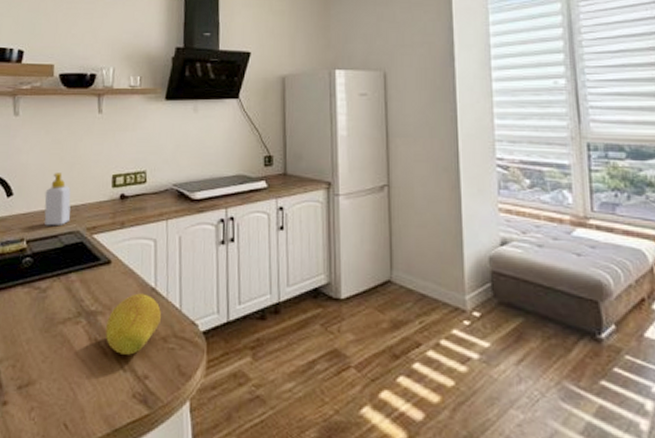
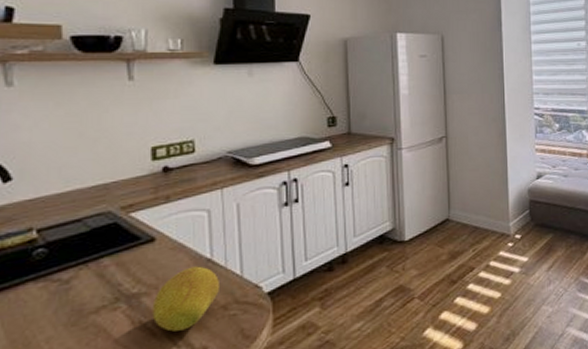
soap bottle: present [44,173,71,226] -> none [59,149,97,211]

